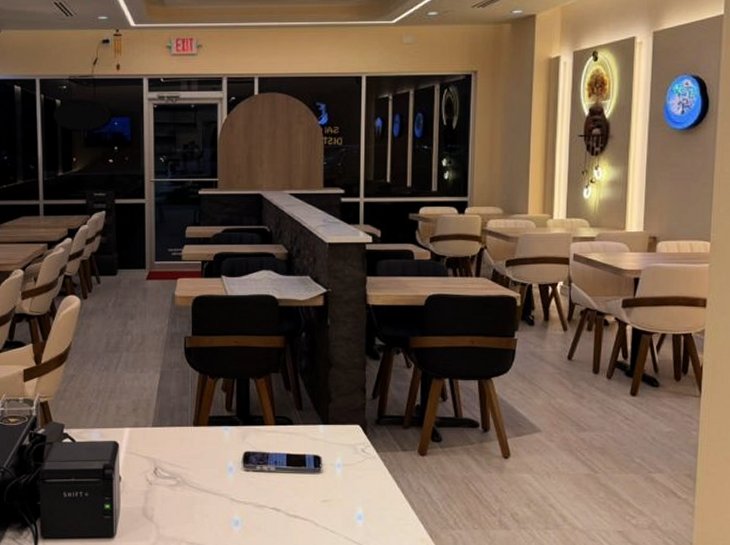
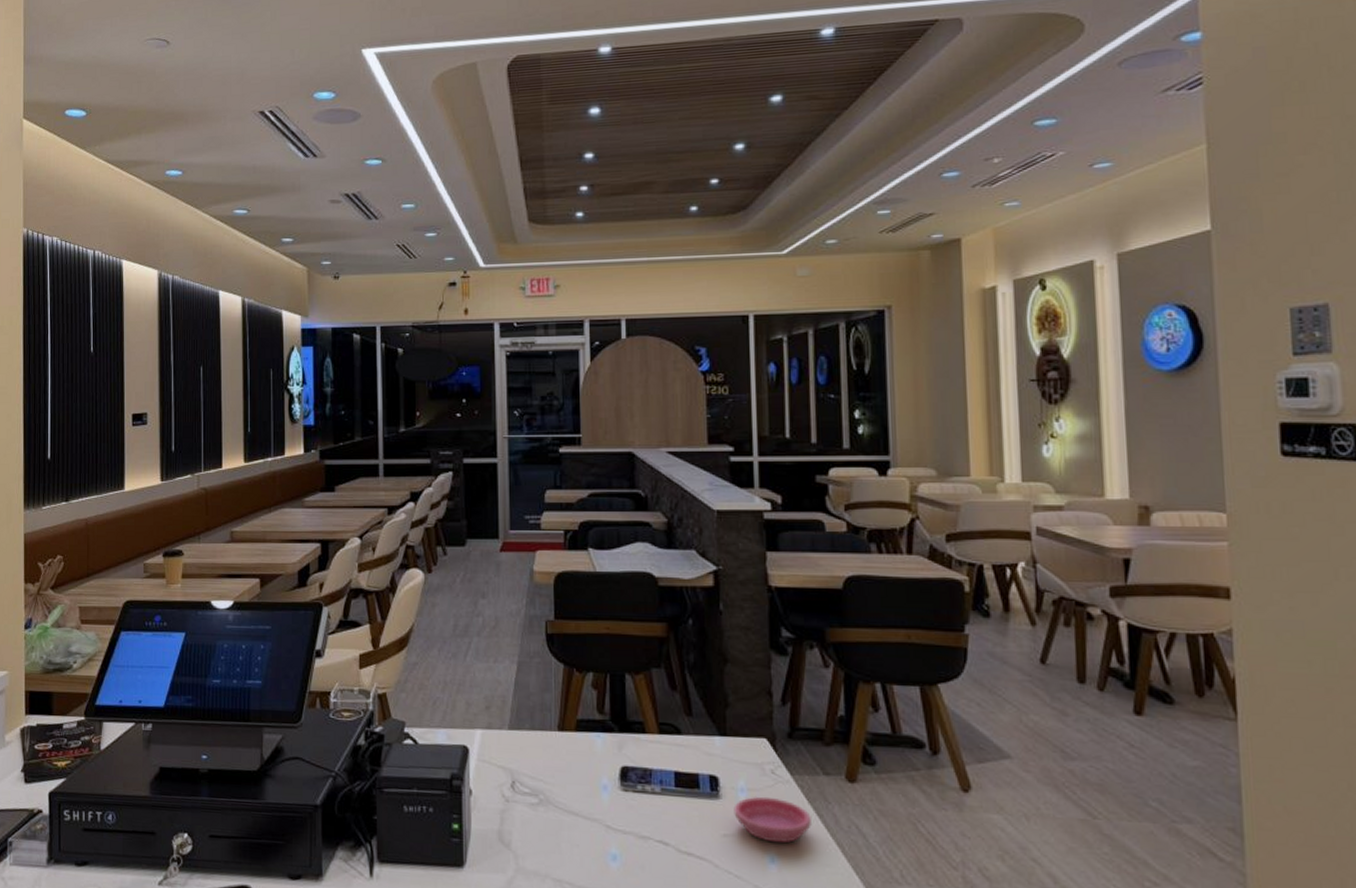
saucer: none [332,469,391,504] -> present [733,796,811,844]

